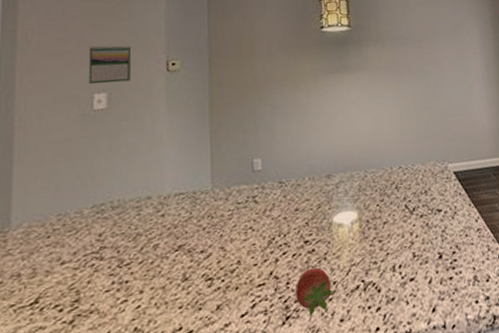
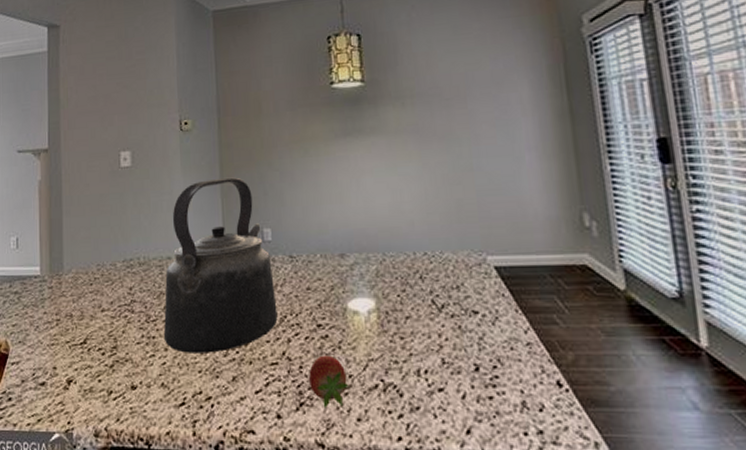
calendar: present [88,45,130,85] -> none [114,103,150,143]
kettle: none [139,113,266,292] -> present [163,177,278,353]

